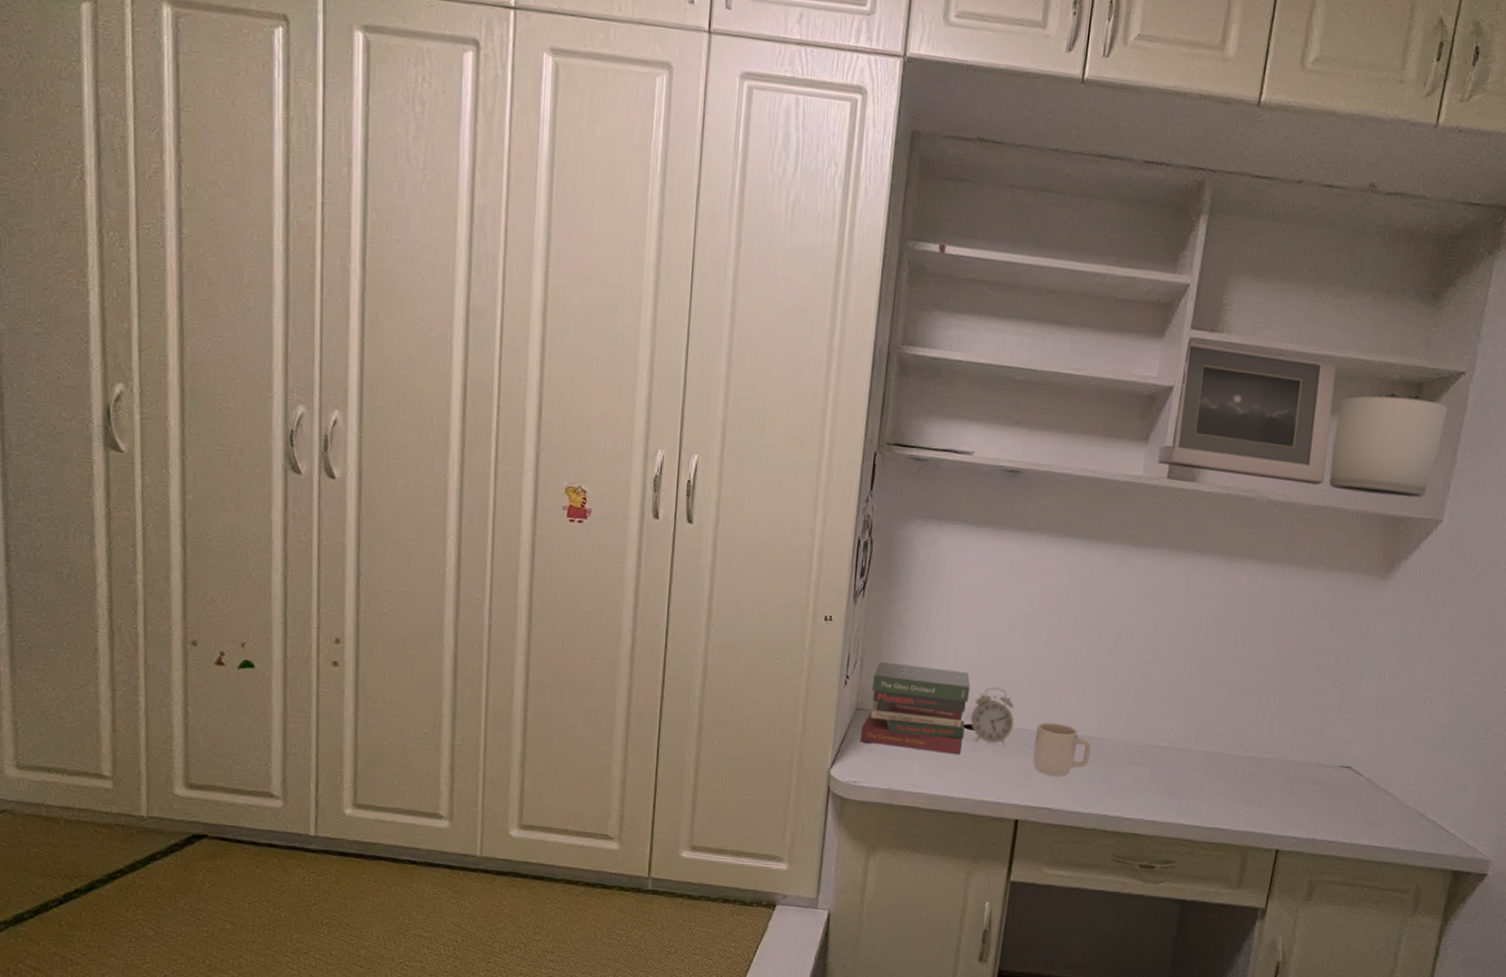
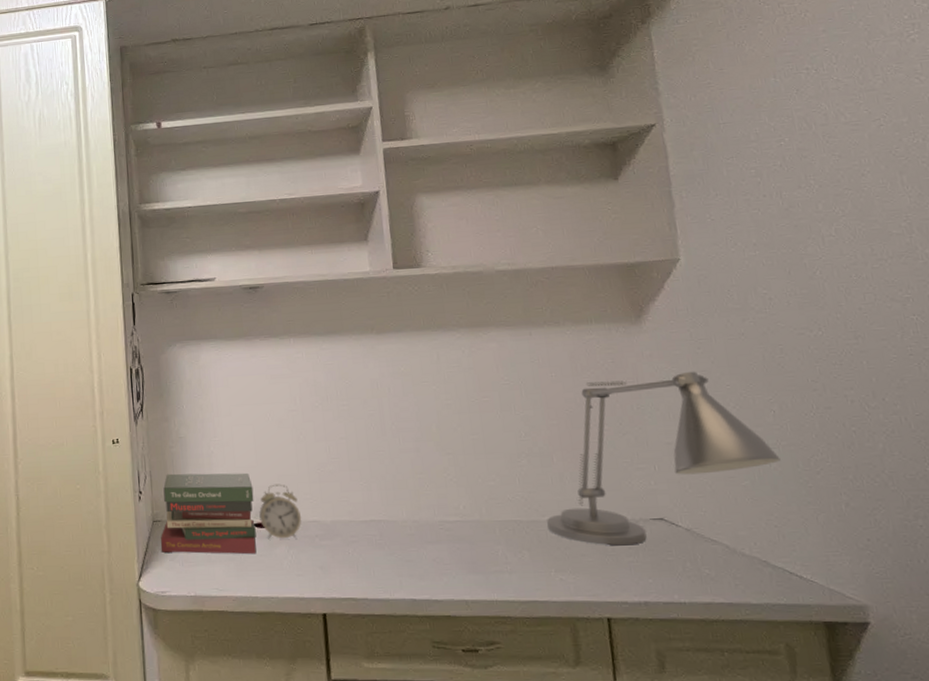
mug: present [1032,722,1091,777] -> none [324,510,384,565]
picture frame: present [1157,342,1337,485] -> none [378,142,545,259]
desk lamp: none [1247,630,1466,788] -> present [547,371,781,546]
planter: present [1328,393,1448,498] -> none [540,154,654,250]

